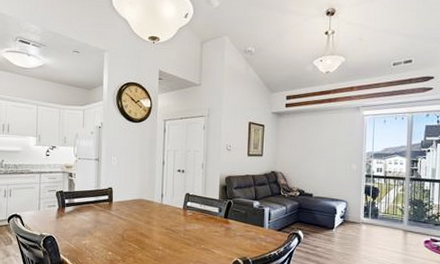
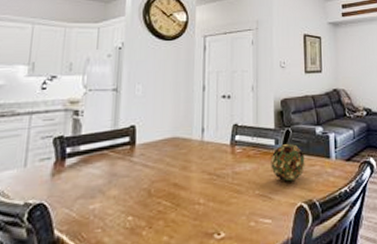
decorative ball: none [214,212,243,242] -> present [271,143,305,182]

